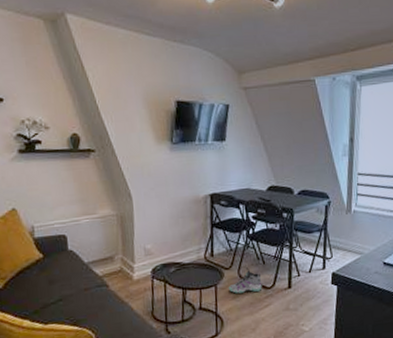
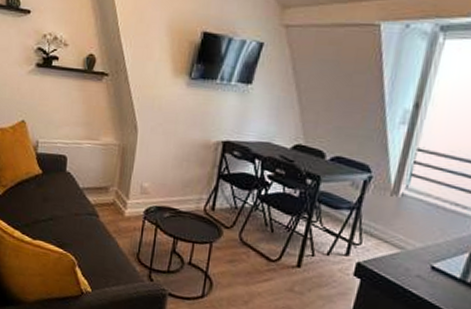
sneaker: present [228,267,262,294] -> none [225,231,267,262]

